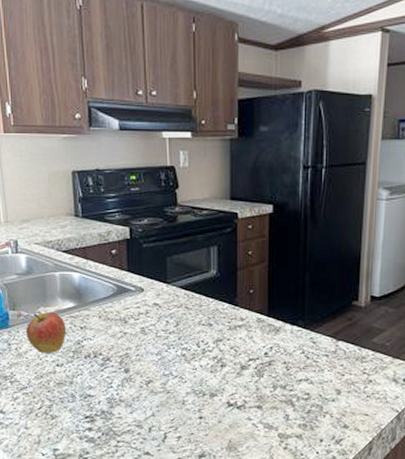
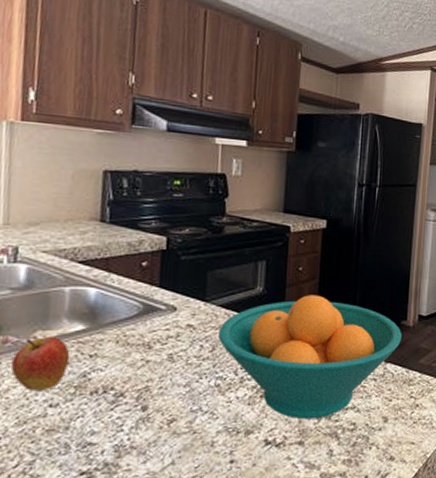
fruit bowl: none [181,277,354,388] -> present [218,295,403,420]

